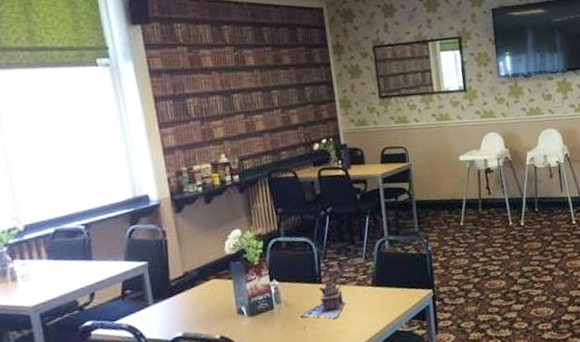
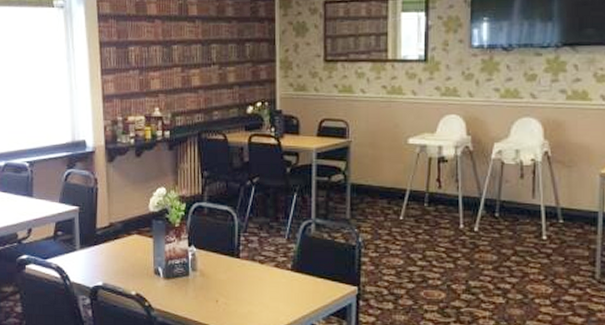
teapot: present [300,280,348,319] -> none [214,256,264,299]

